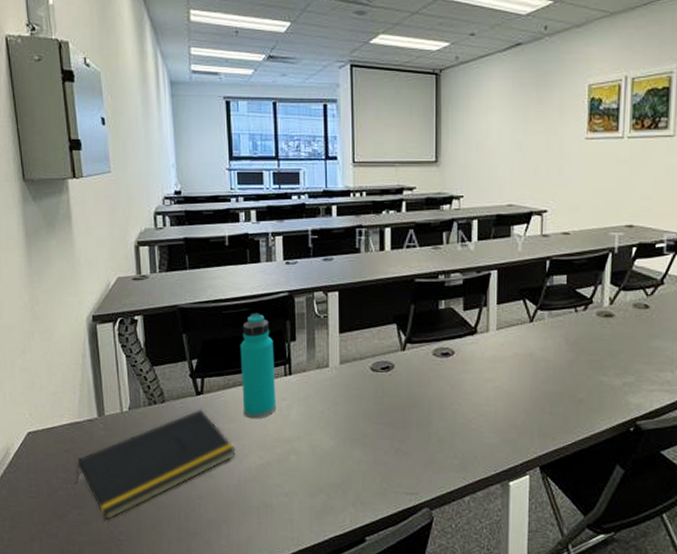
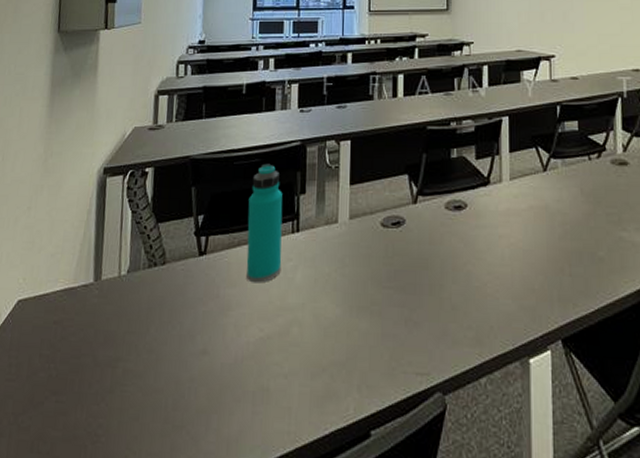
notepad: present [75,409,236,520] -> none [59,271,235,409]

